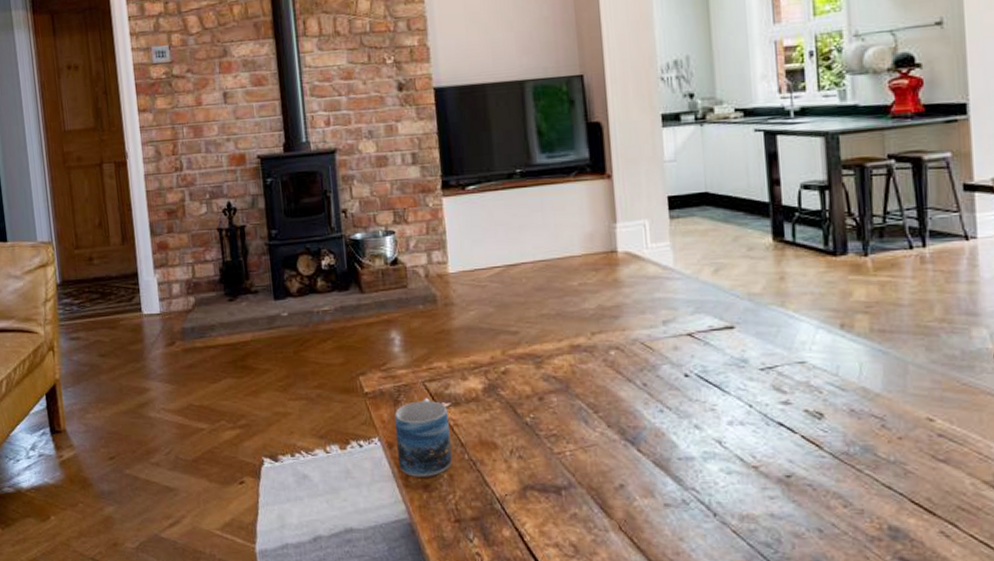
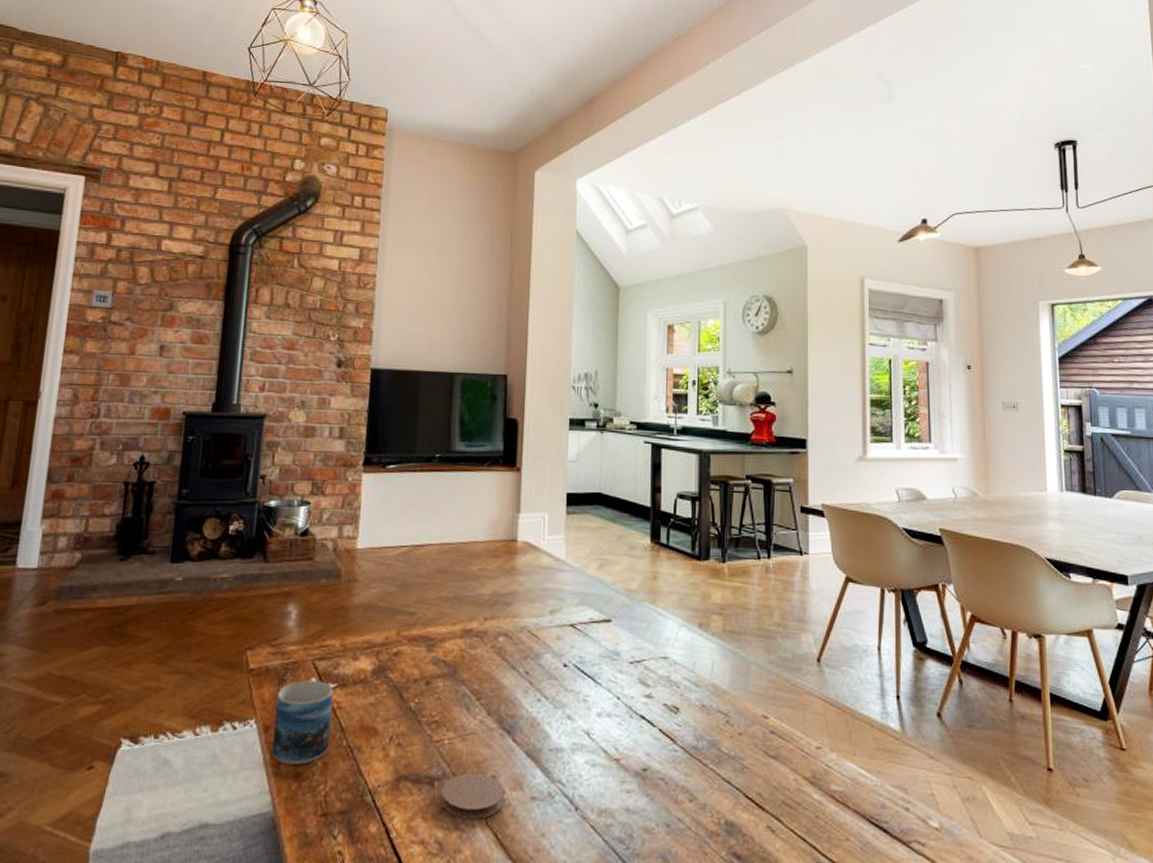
coaster: none [569,481,636,526] -> present [440,772,505,820]

